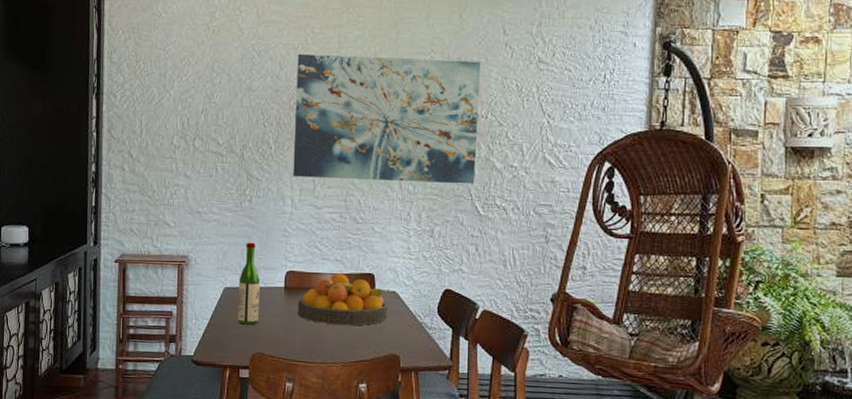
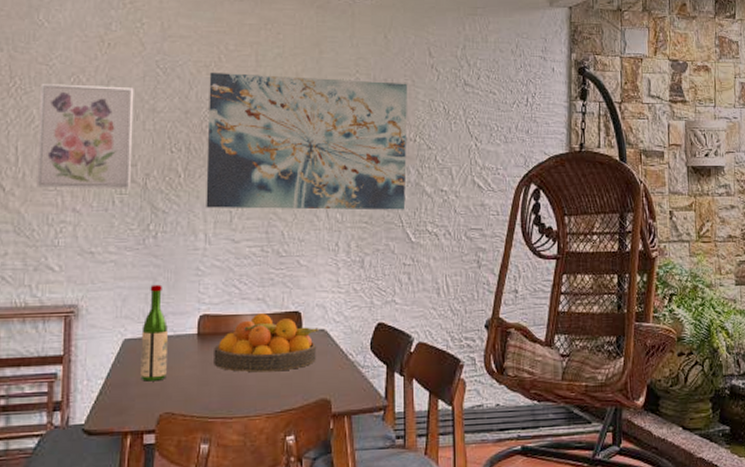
wall art: none [156,65,234,159] -> present [36,82,134,189]

